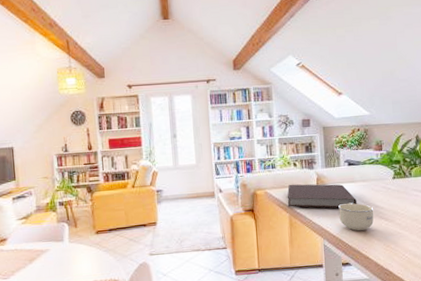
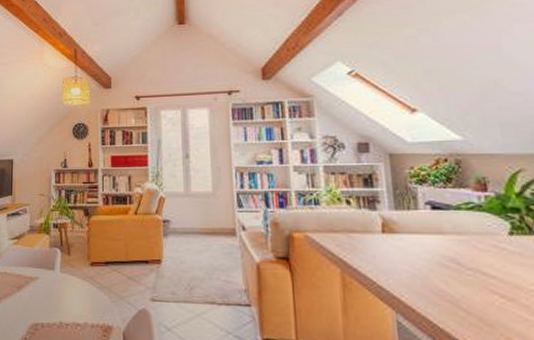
notebook: present [287,184,358,208] -> none [337,228,450,269]
cup: present [338,202,374,231] -> none [418,263,480,309]

